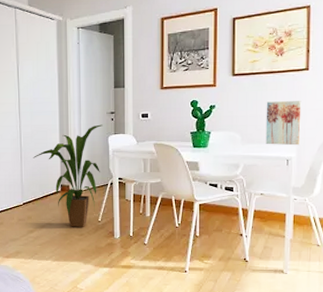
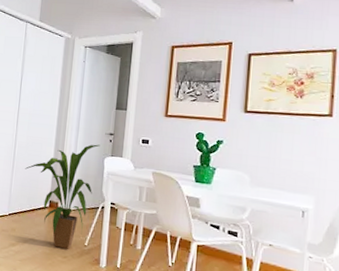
wall art: present [265,101,302,146] -> none [278,144,323,197]

